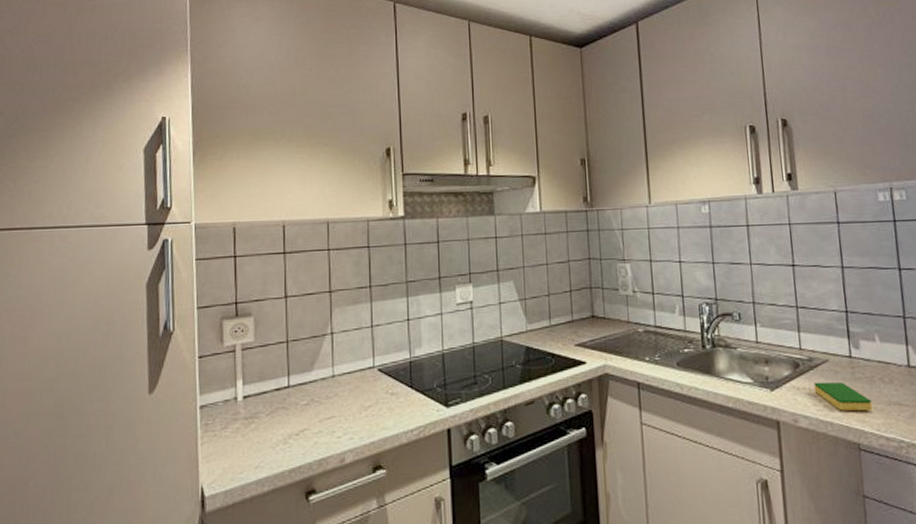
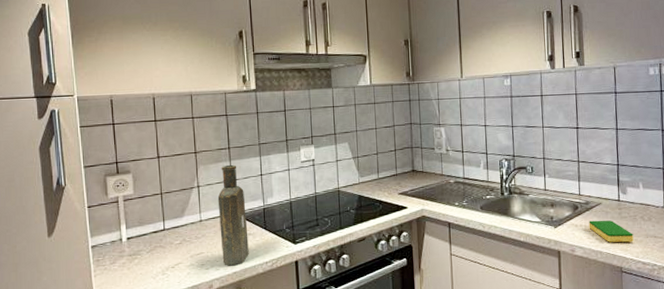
bottle: none [354,306,391,434] -> present [217,164,249,266]

